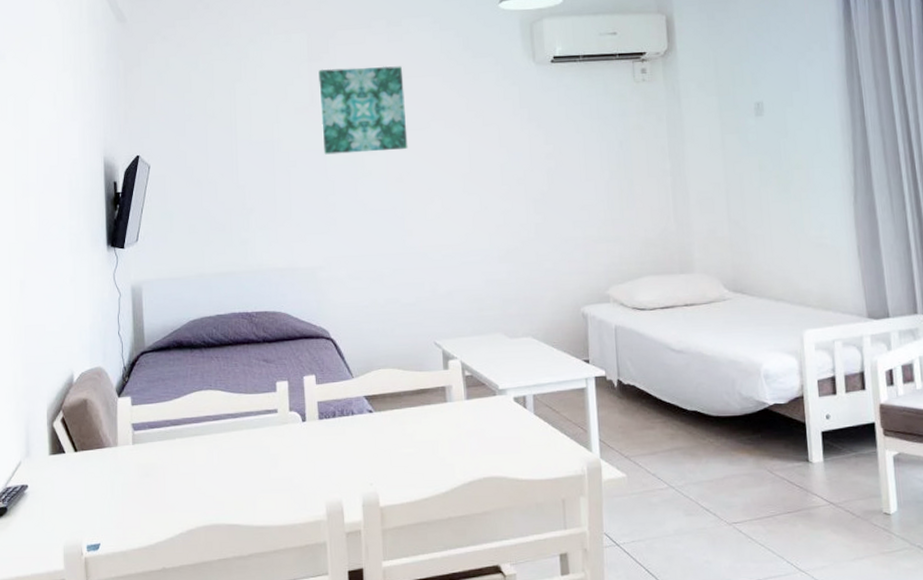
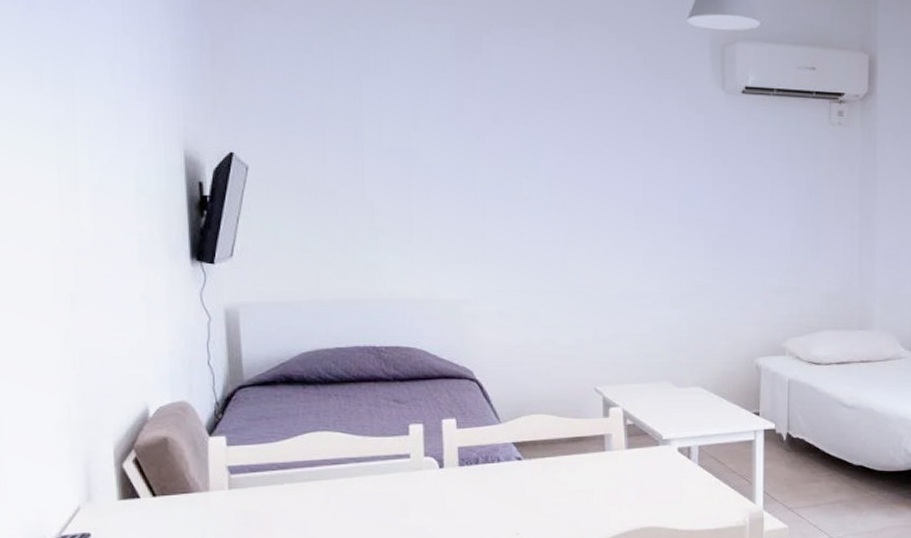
wall art: present [318,66,408,155] -> none [468,70,574,175]

